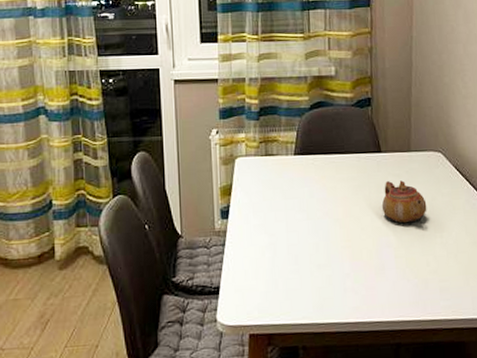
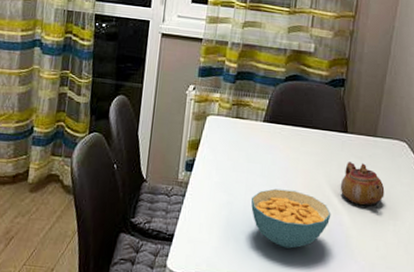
cereal bowl: none [293,220,377,280] -> present [251,188,332,249]

